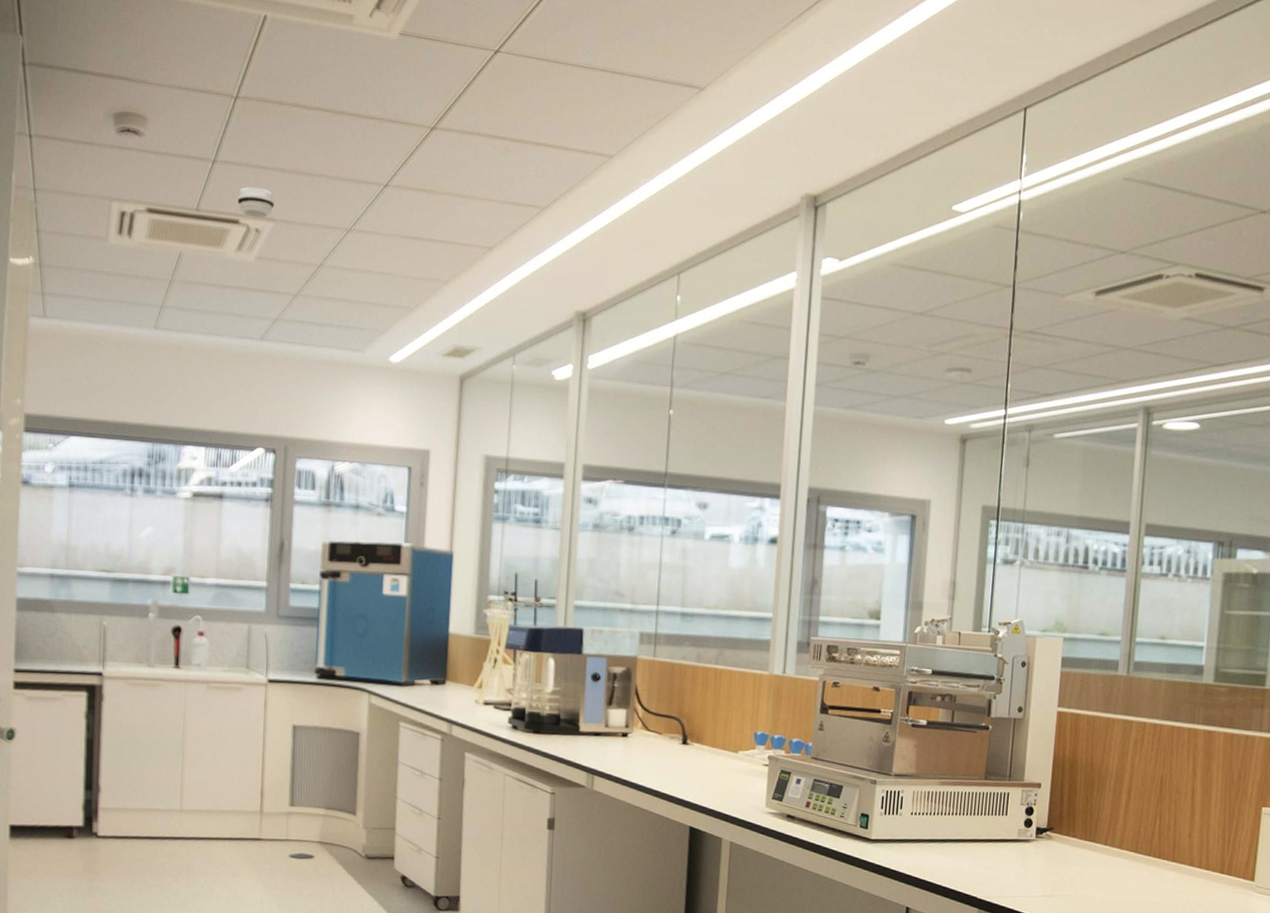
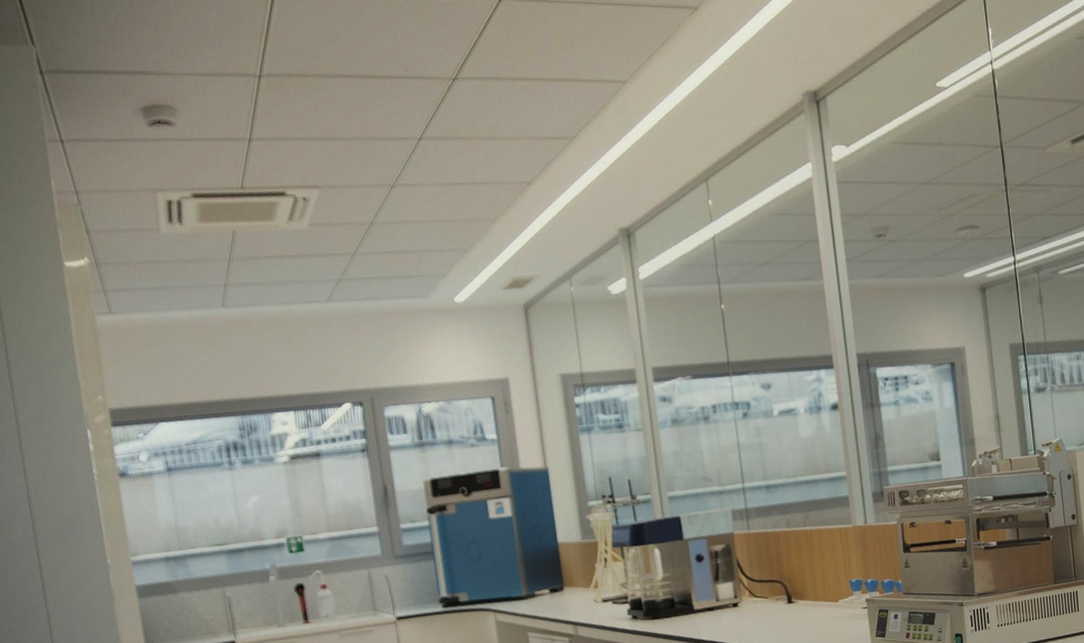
smoke detector: present [237,187,275,218] -> none [279,158,317,188]

